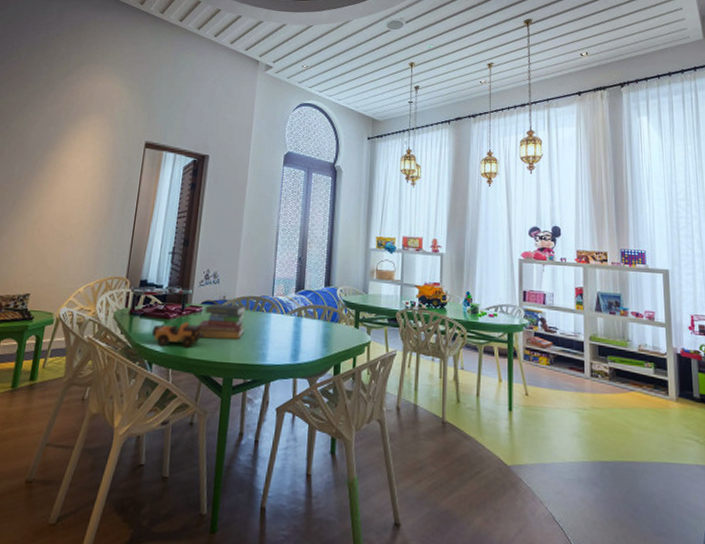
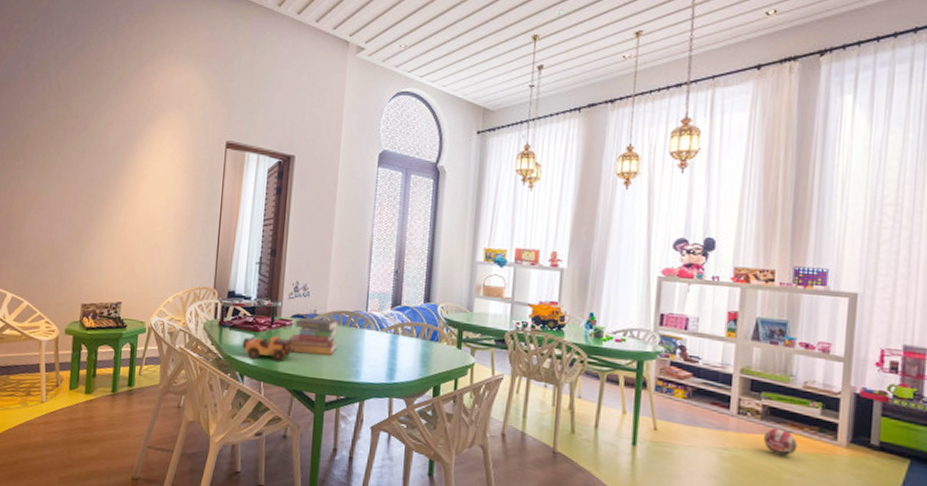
ball: none [613,387,640,413] -> present [764,428,798,457]

